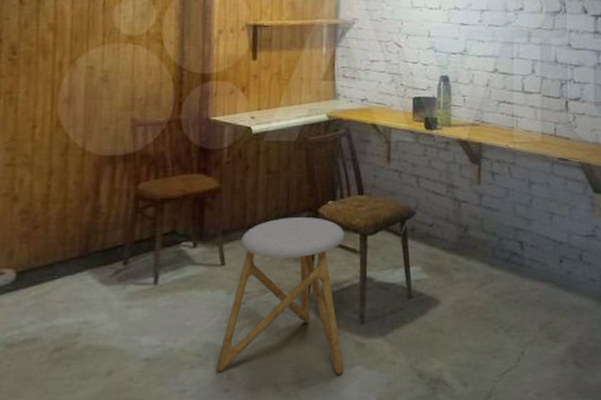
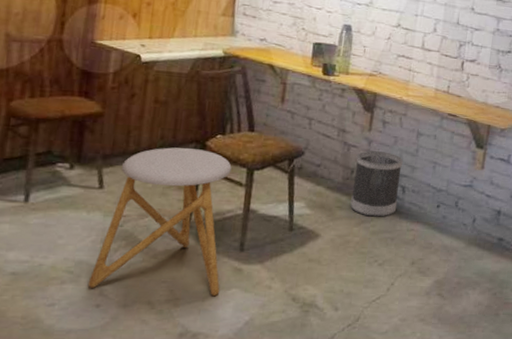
wastebasket: none [468,205,517,278] -> present [350,150,403,217]

